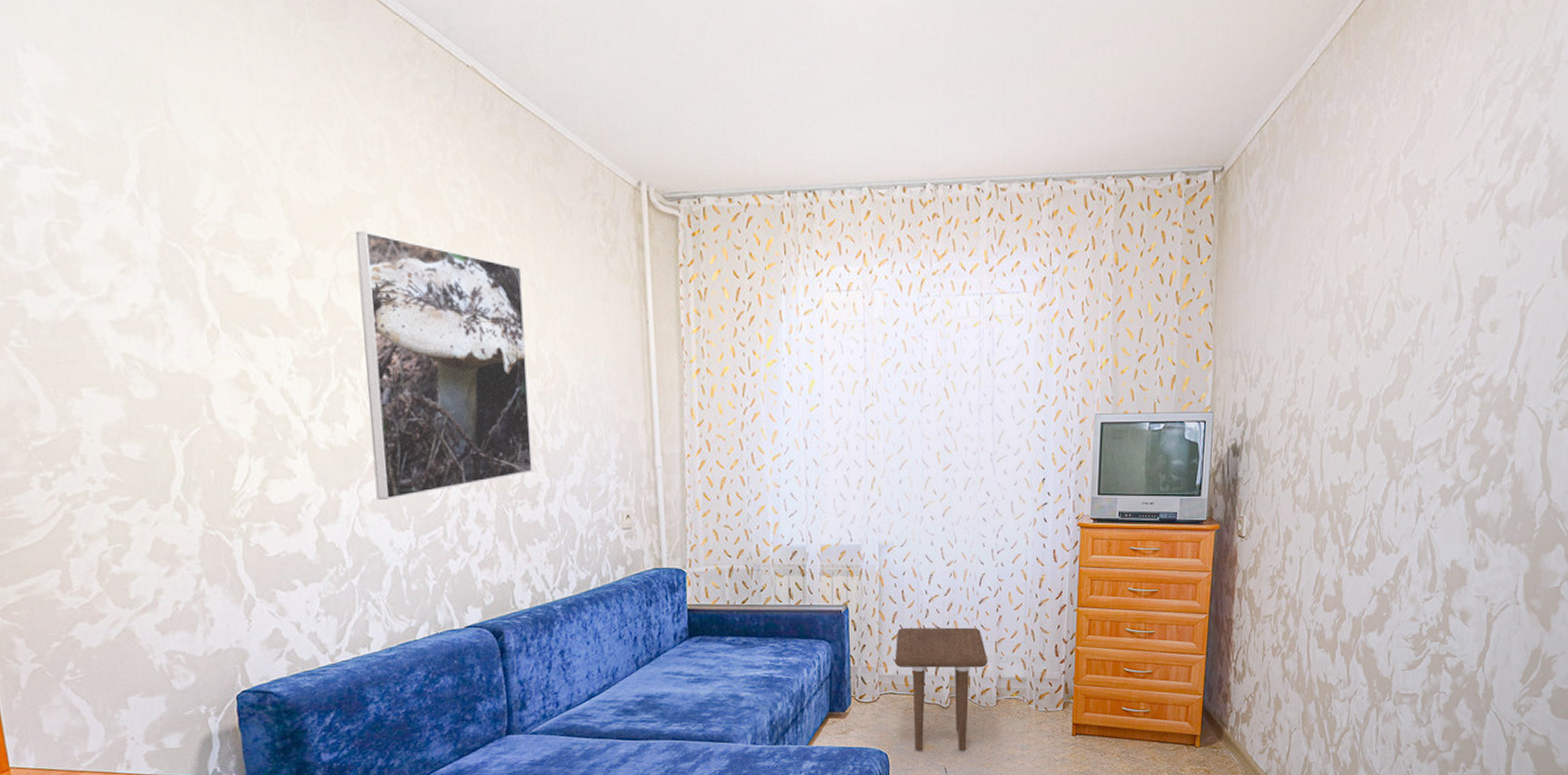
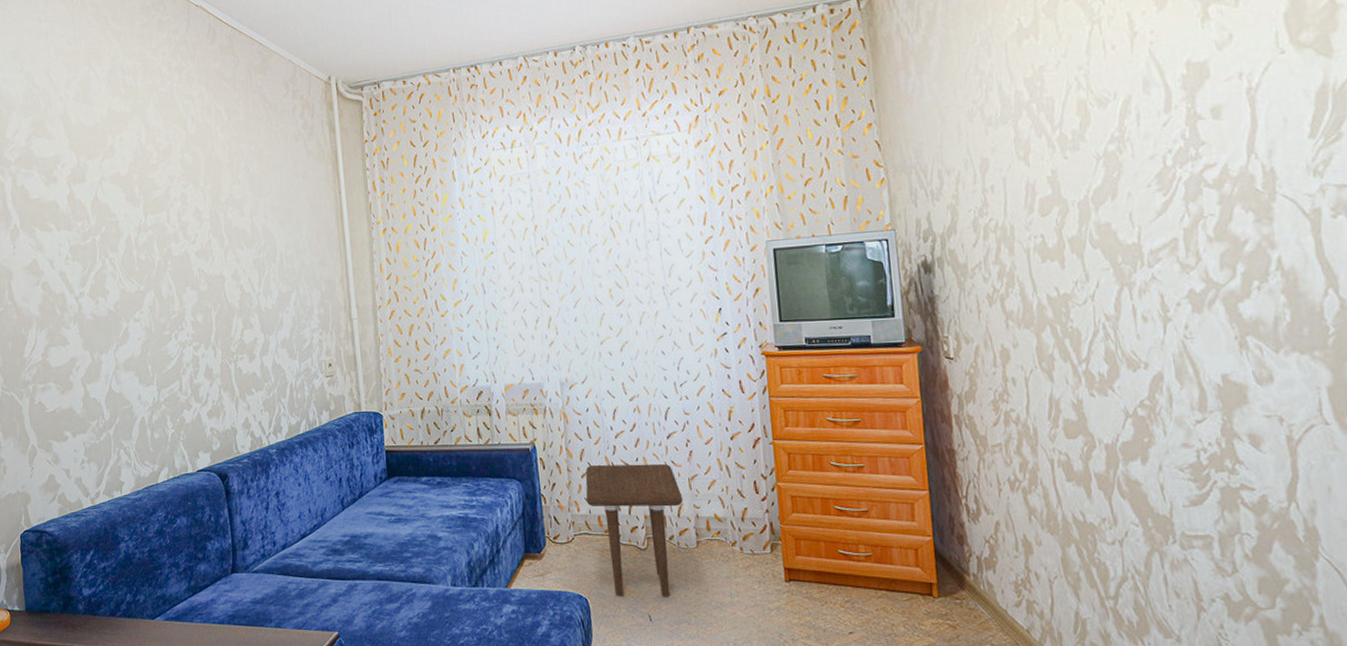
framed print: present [355,231,532,500] -> none [115,141,250,360]

